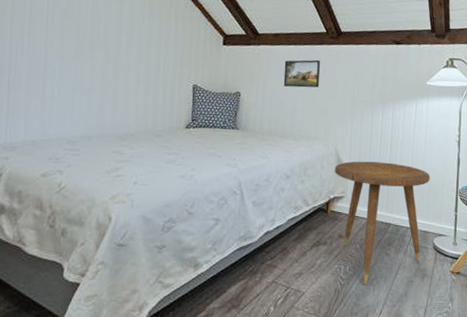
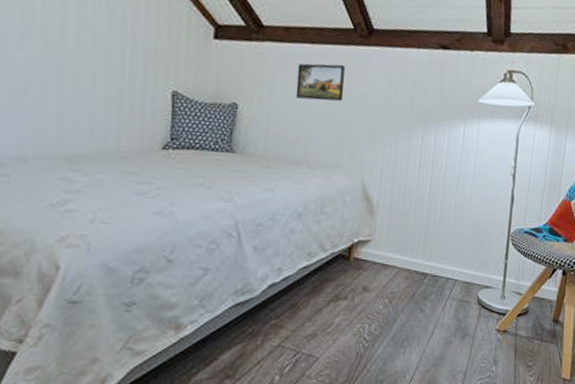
side table: present [335,161,430,285] -> none [360,196,478,347]

